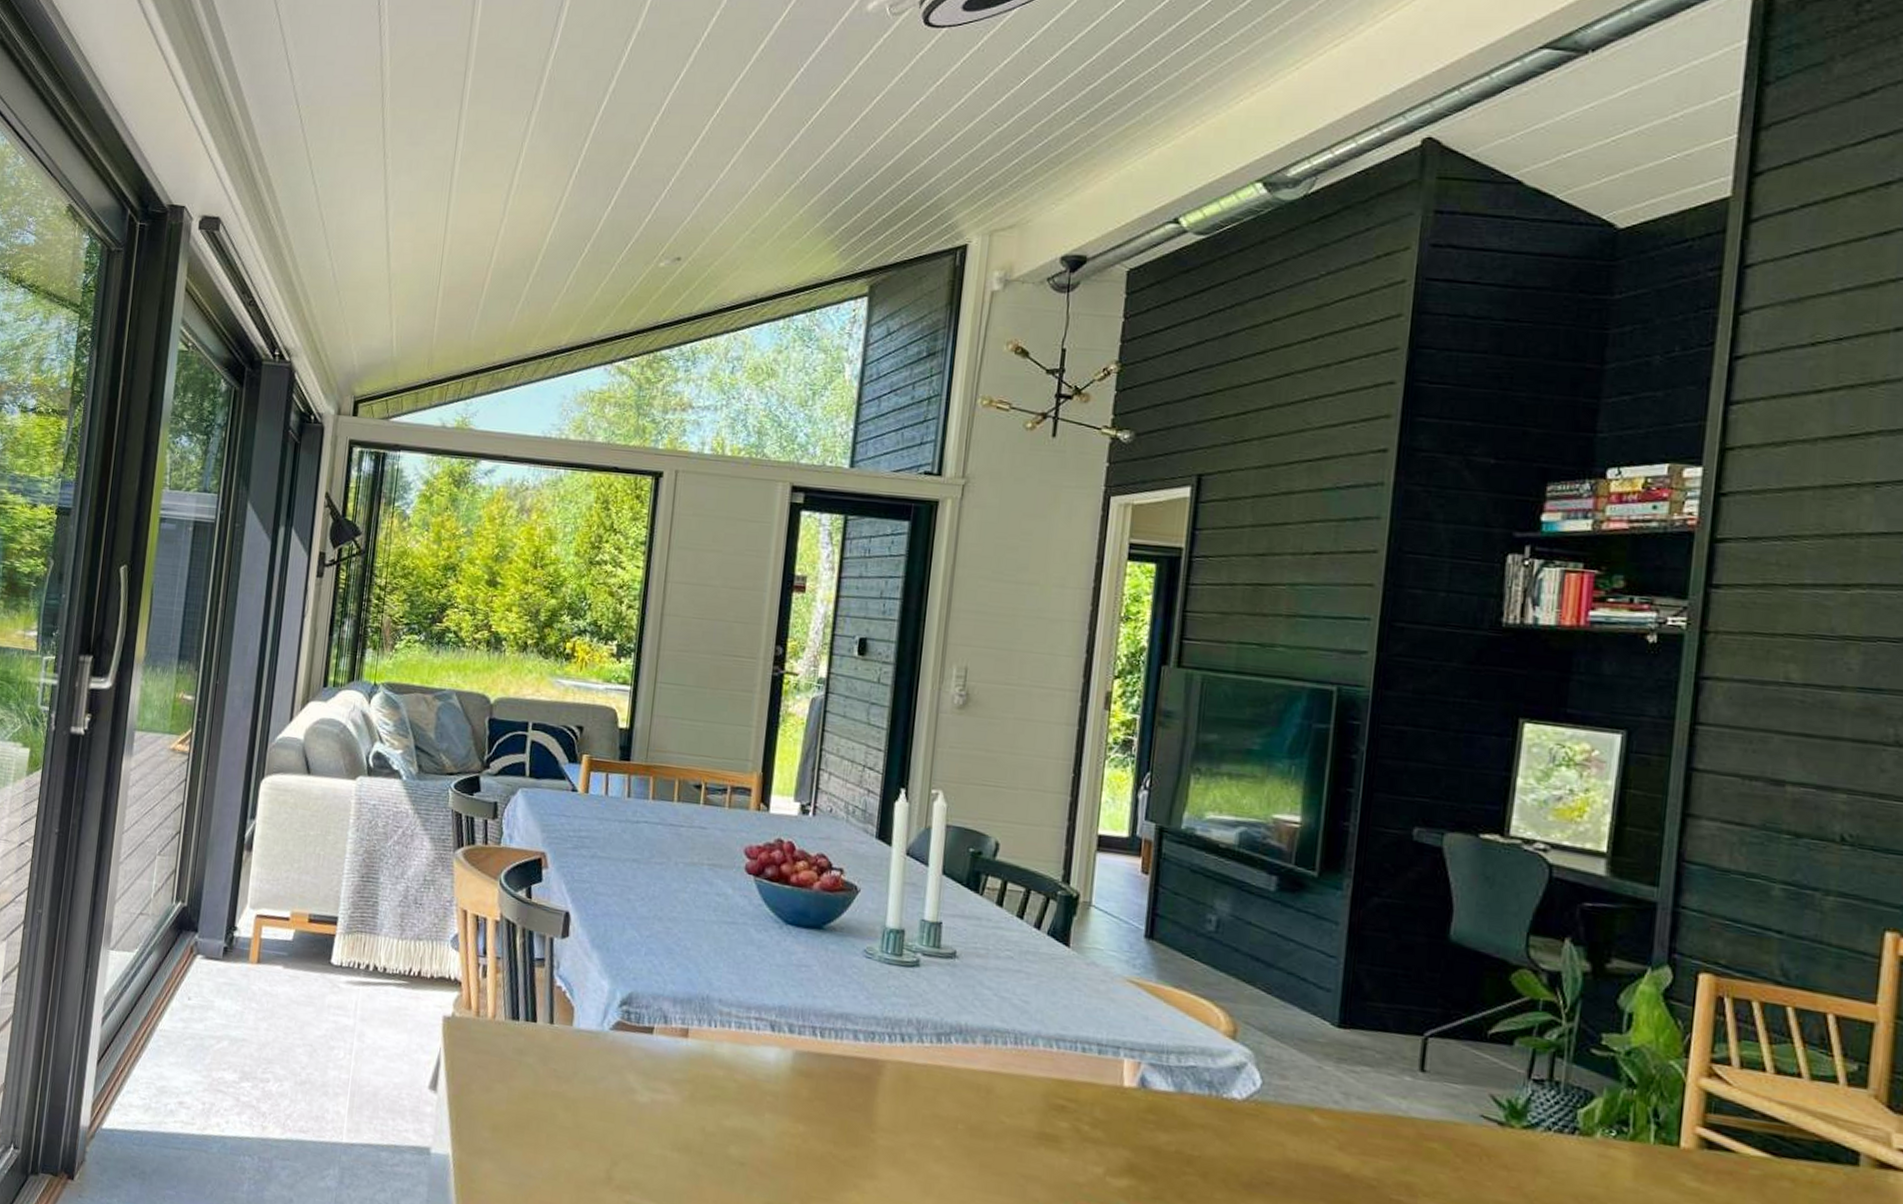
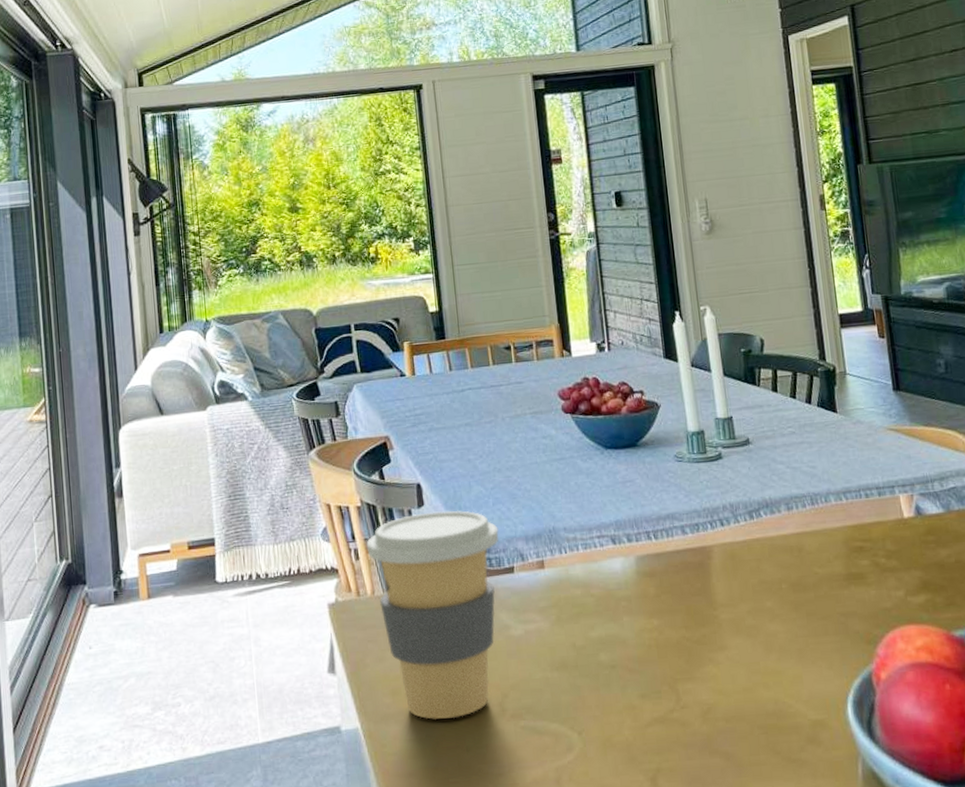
coffee cup: none [496,943,646,1174] -> present [366,510,499,720]

